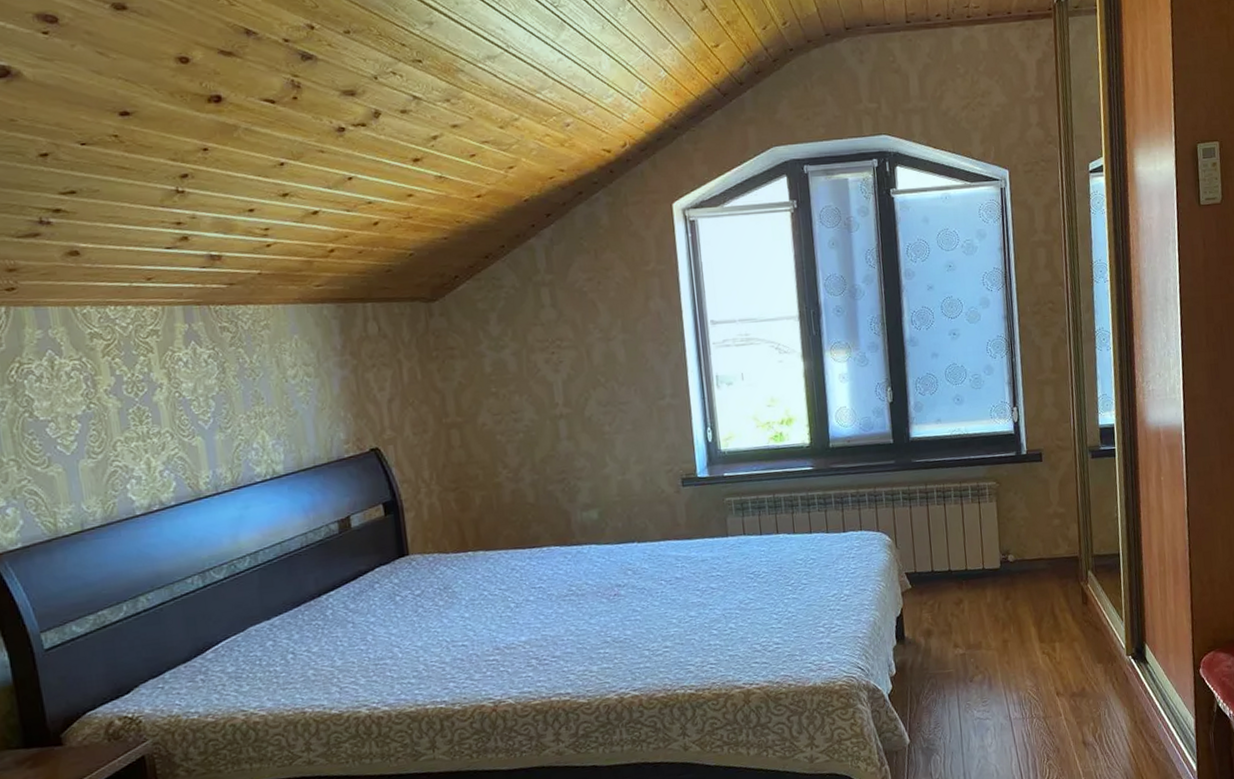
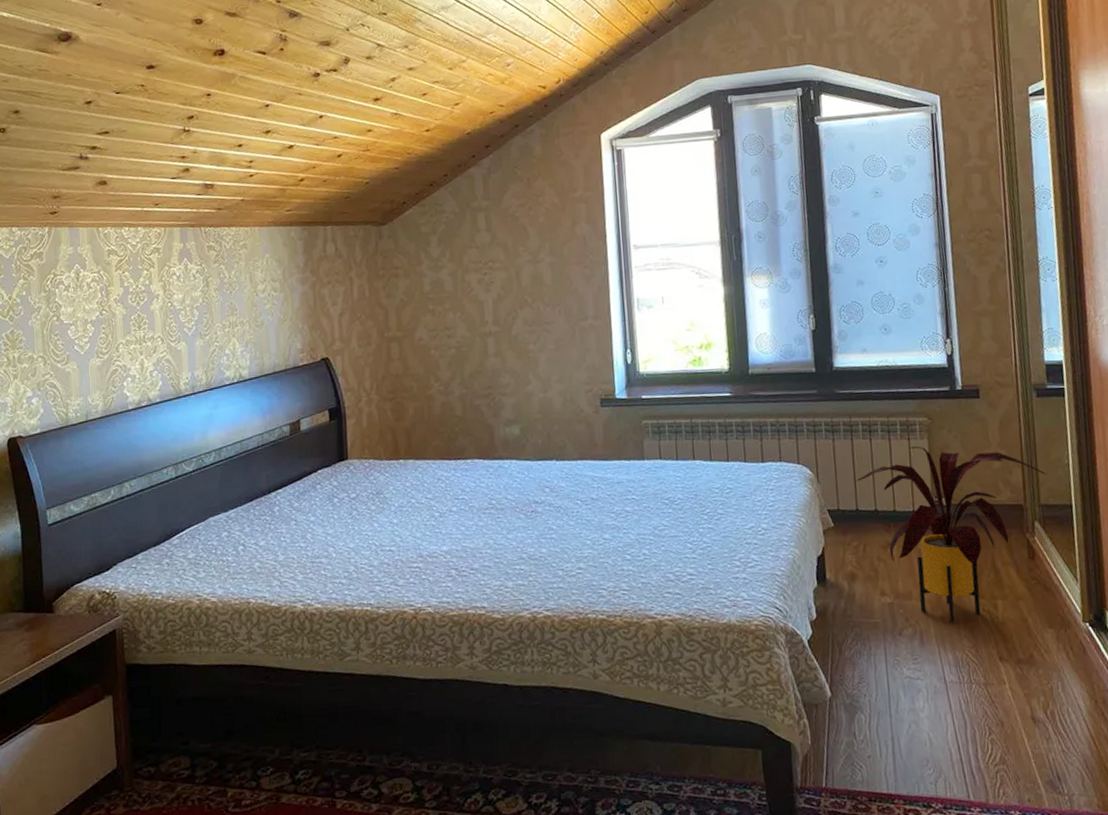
house plant: none [931,509,1099,667] -> present [856,446,1047,623]

